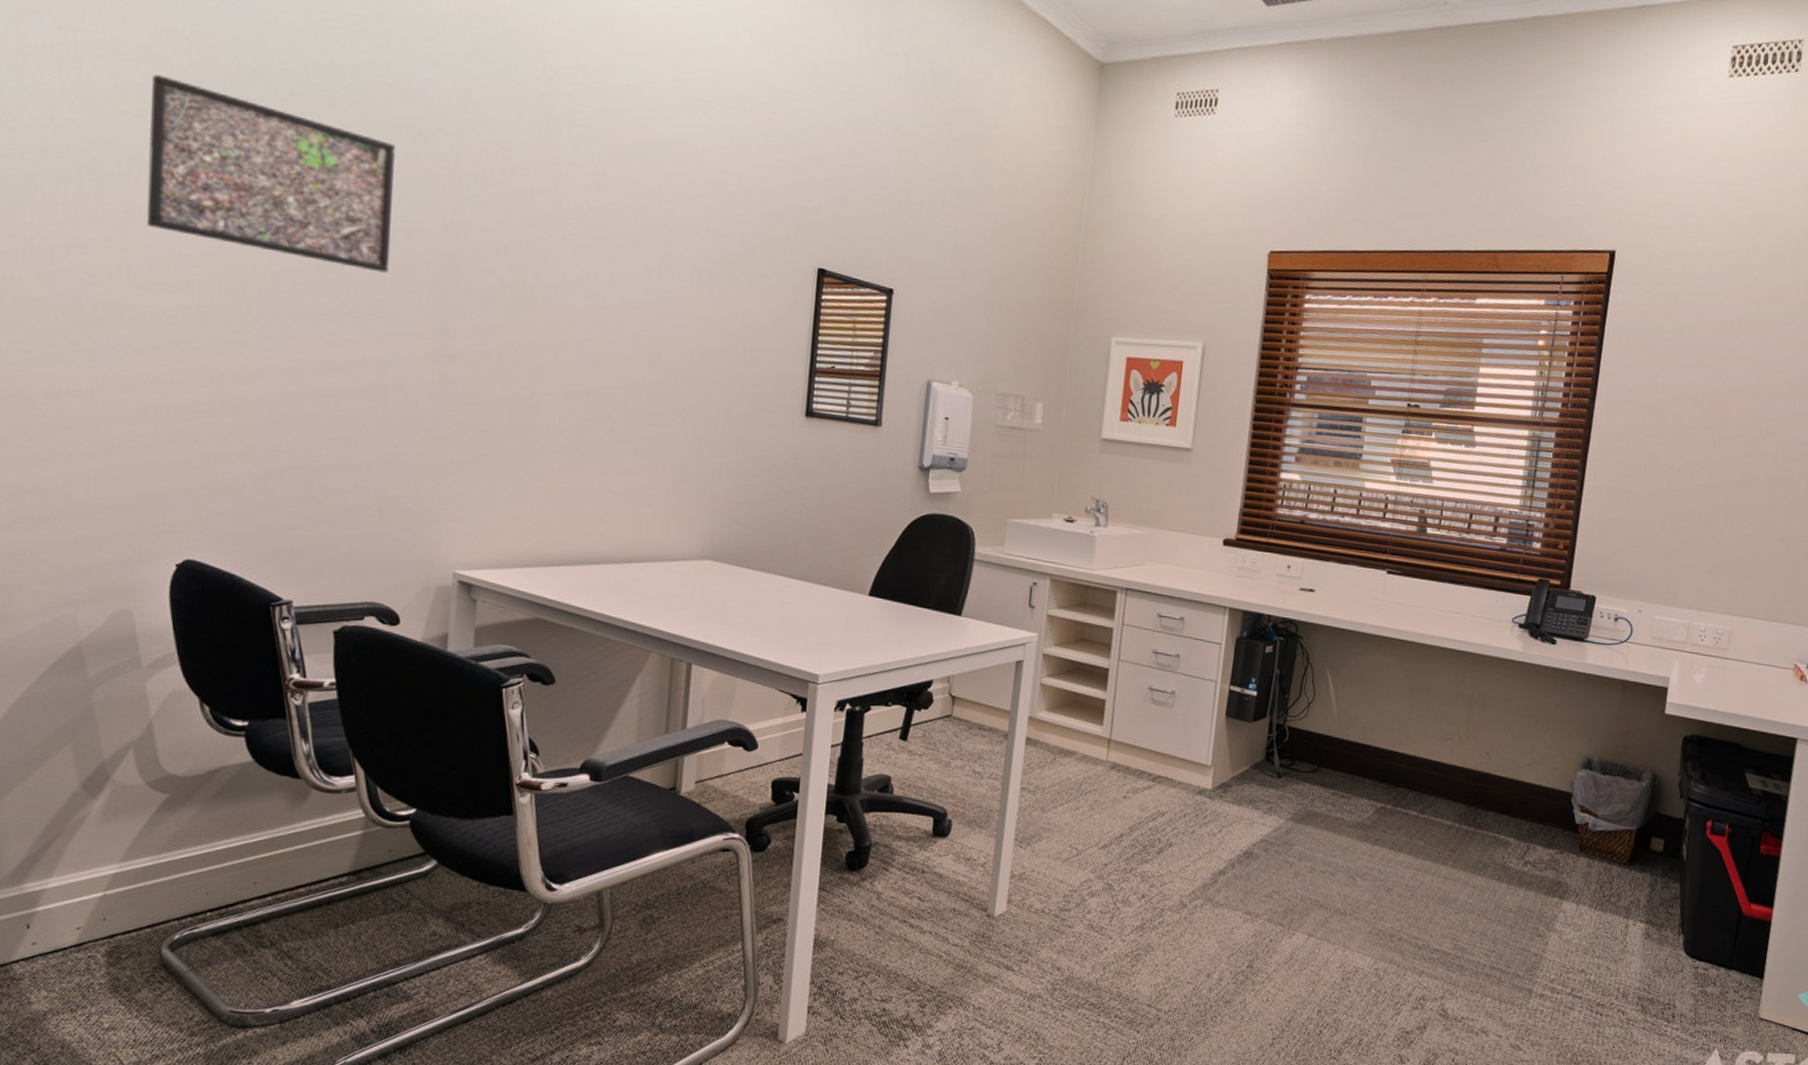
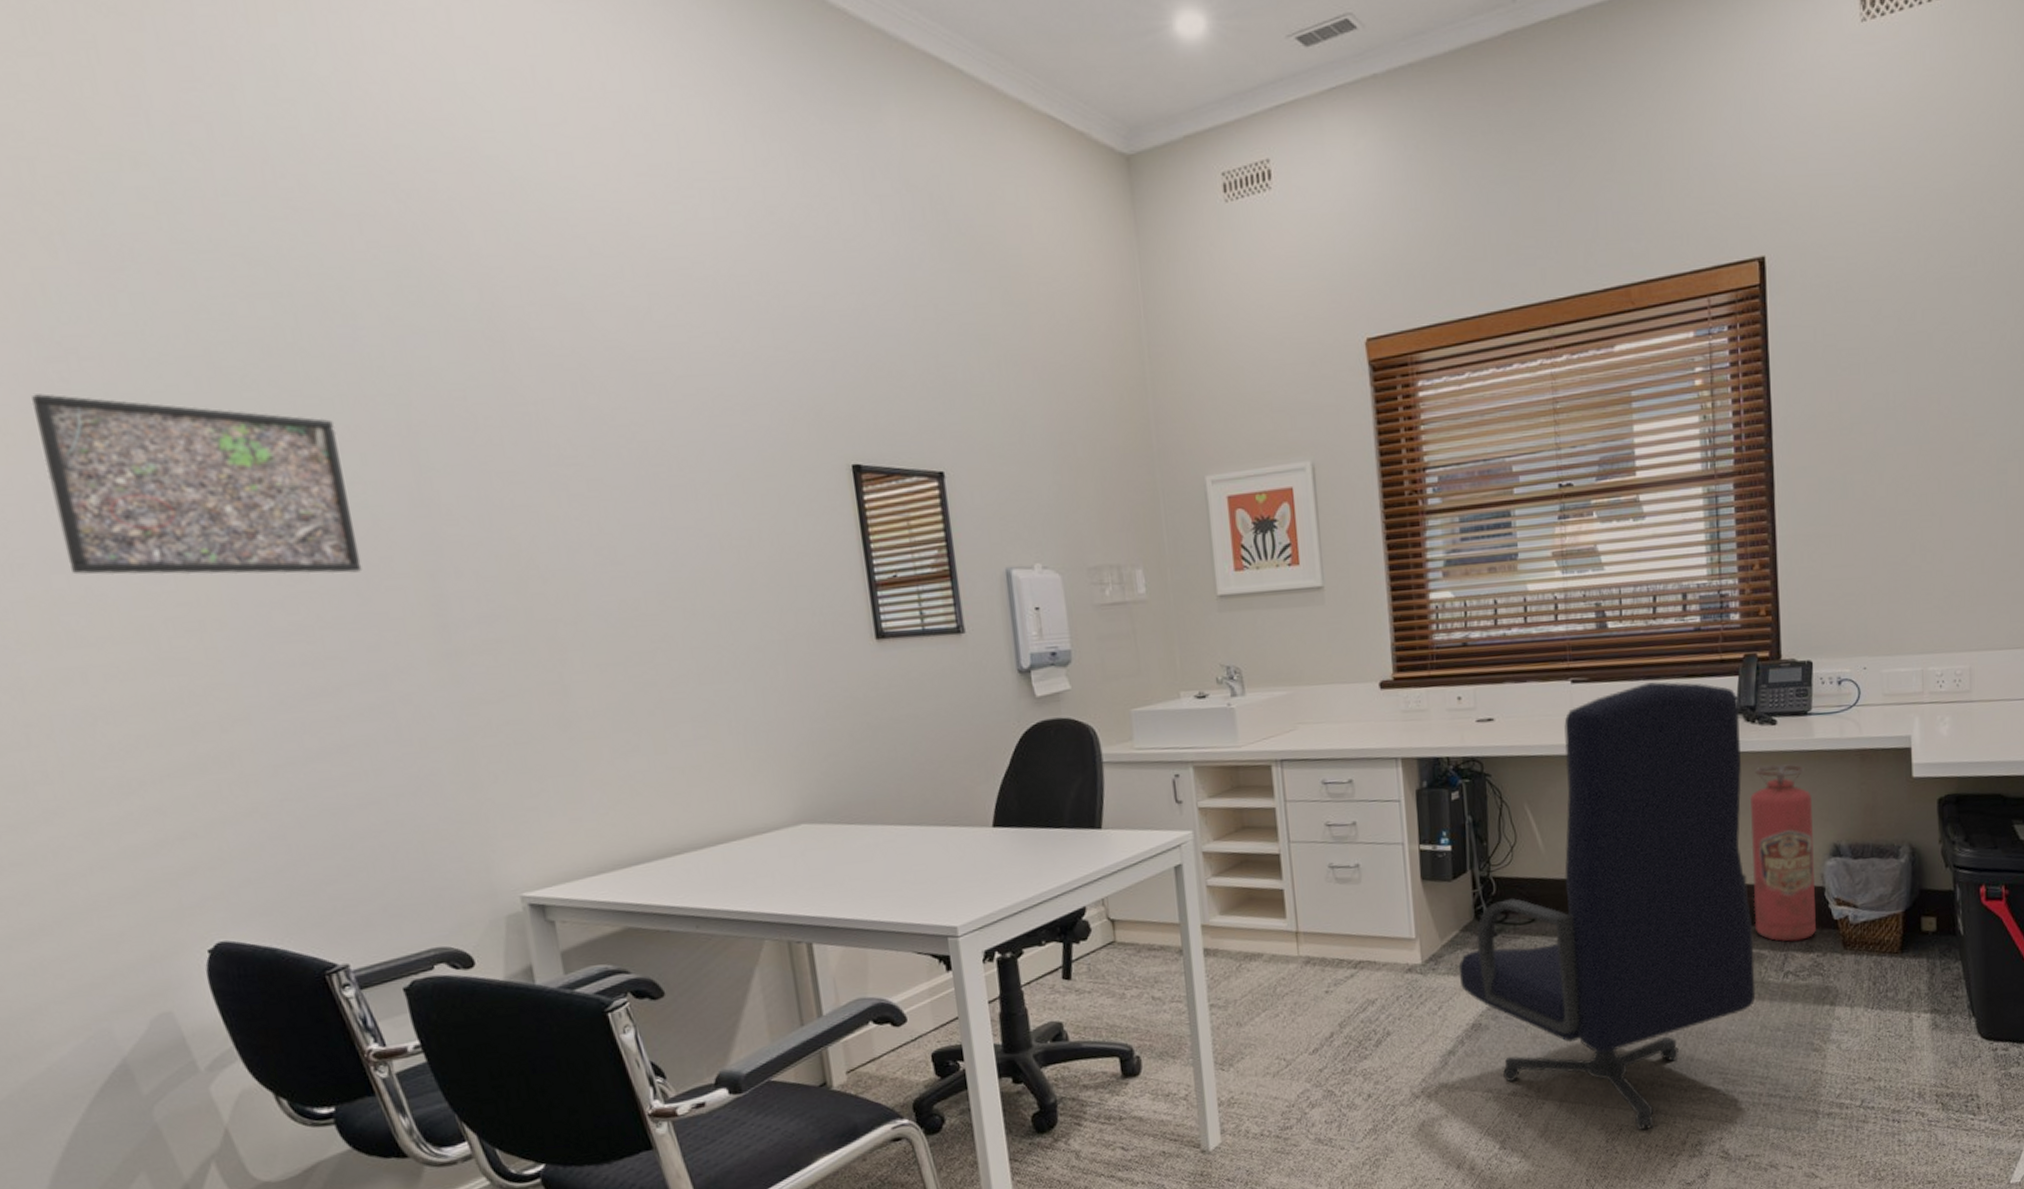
office chair: none [1241,586,1527,976] -> present [1458,681,1756,1130]
fire extinguisher: none [1506,677,1575,836] -> present [1749,764,1816,943]

